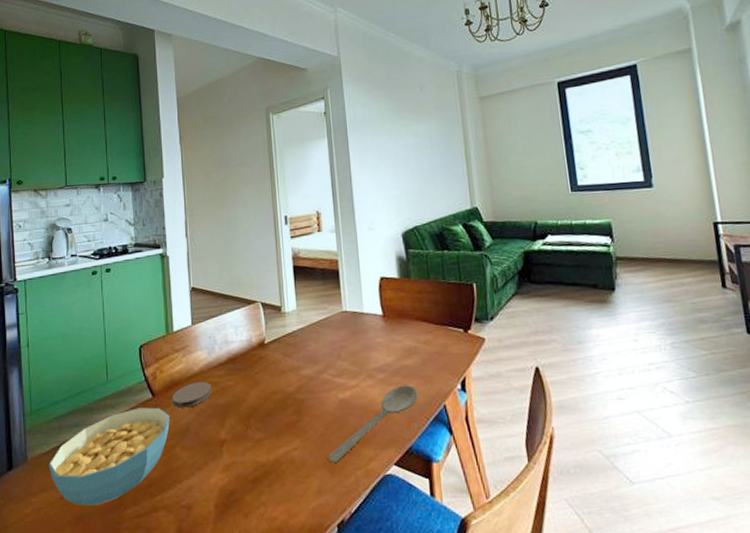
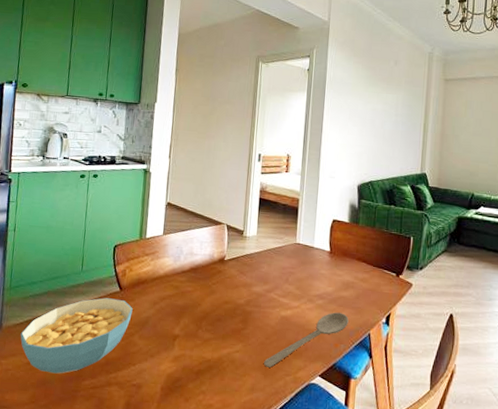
coaster: present [171,381,212,408] -> none [136,283,173,304]

